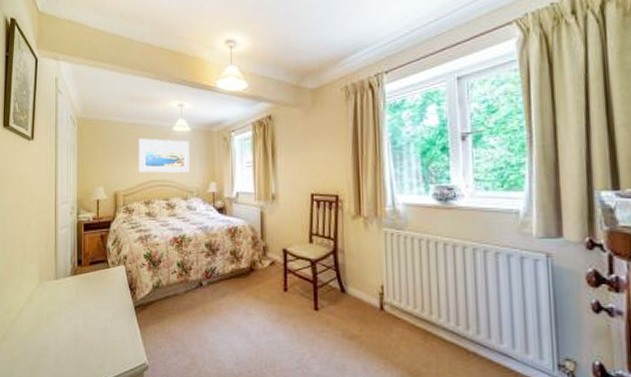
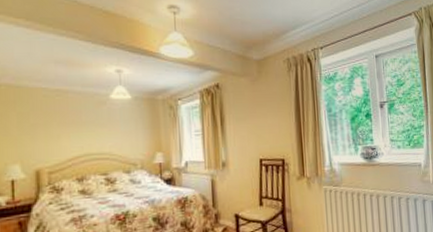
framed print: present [138,138,189,173] -> none [66,107,132,146]

